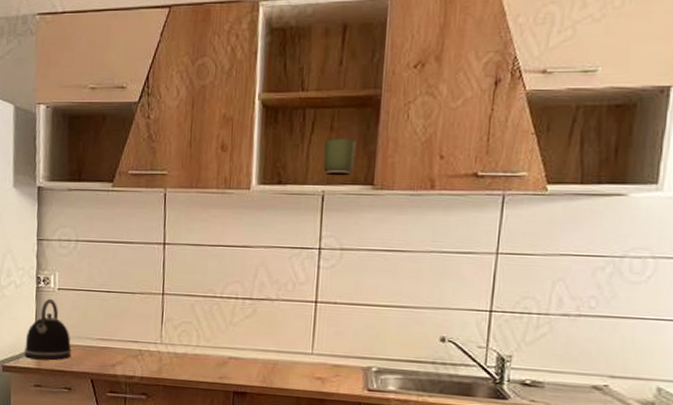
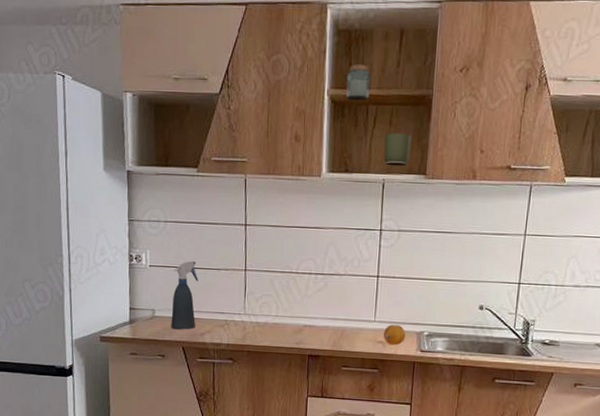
kettle: present [23,298,72,360] -> none [119,274,164,331]
spray bottle: none [79,284,111,360] -> present [171,261,198,330]
peanut butter: none [279,65,308,106] -> present [346,64,370,102]
fruit: none [322,358,350,383] -> present [383,325,406,346]

